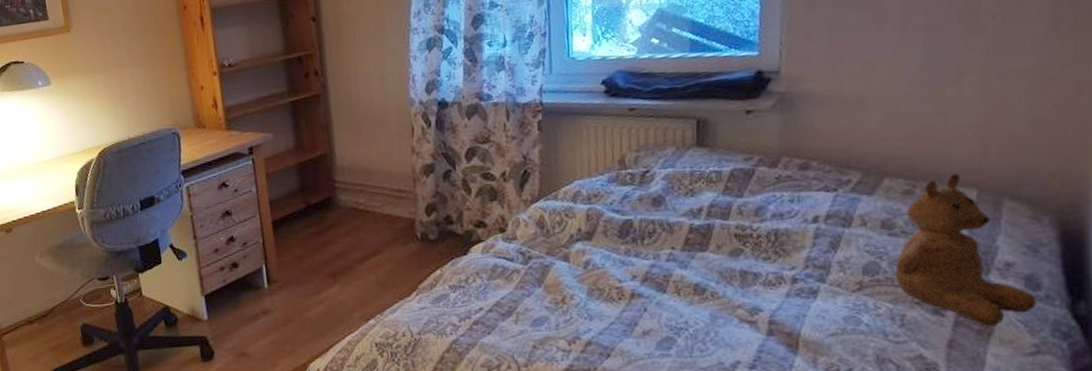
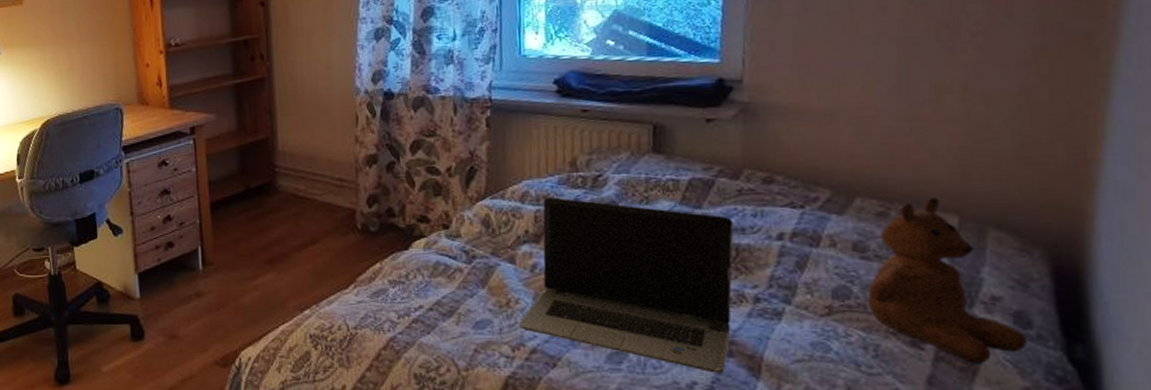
laptop computer: none [573,195,773,352] -> present [518,197,734,373]

